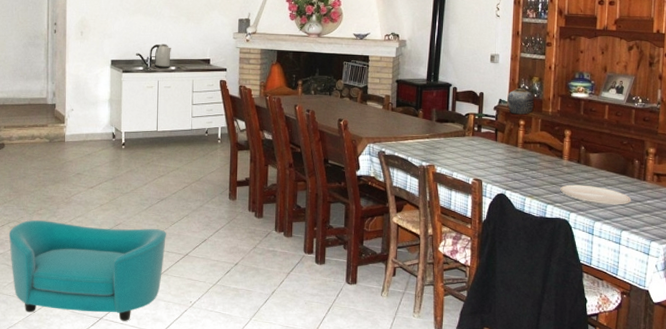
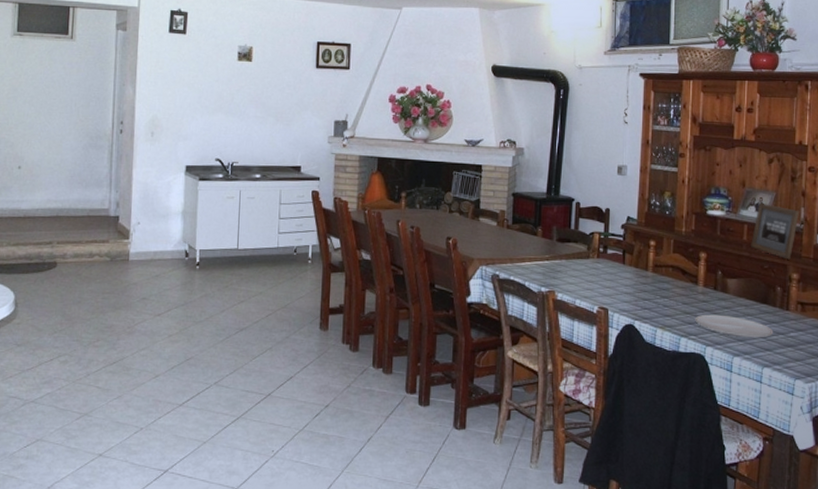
dog bed: present [8,219,167,321] -> none [58,353,247,474]
kettle: present [150,43,171,68] -> none [231,147,256,176]
decorative jar: present [507,88,535,115] -> none [636,204,667,234]
picture frame: none [611,85,656,136] -> present [751,202,799,260]

